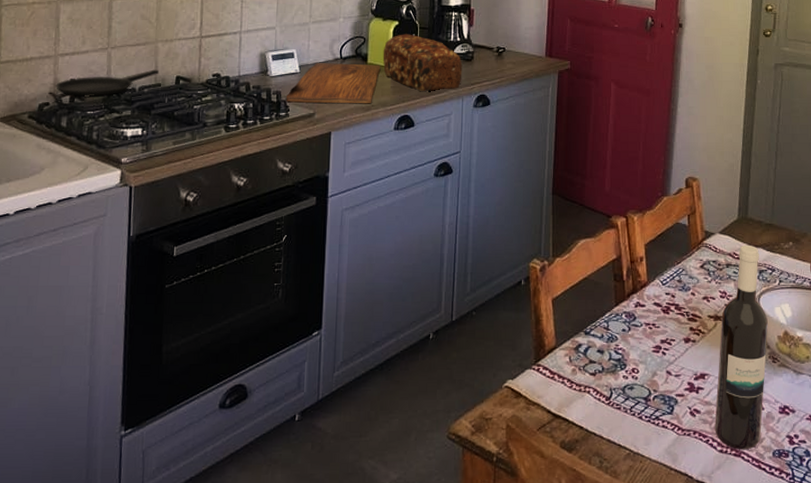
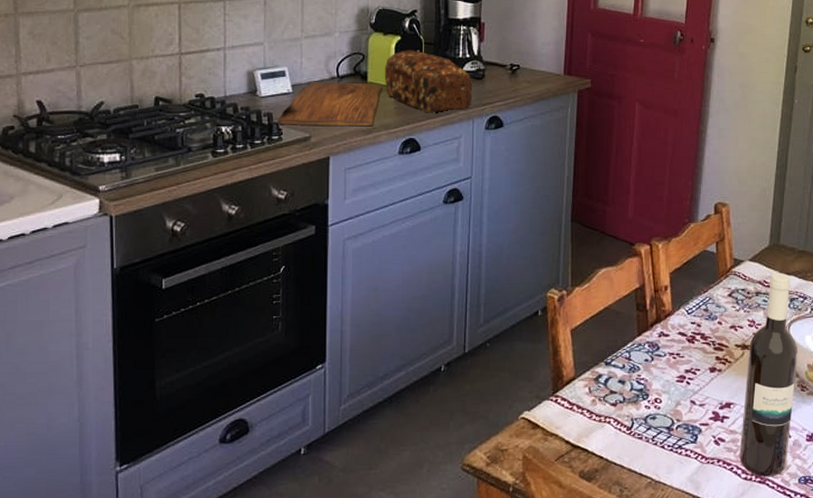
frying pan: present [56,69,160,97] -> none [20,89,136,119]

